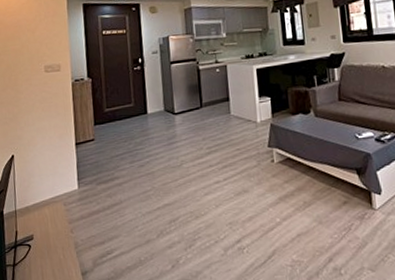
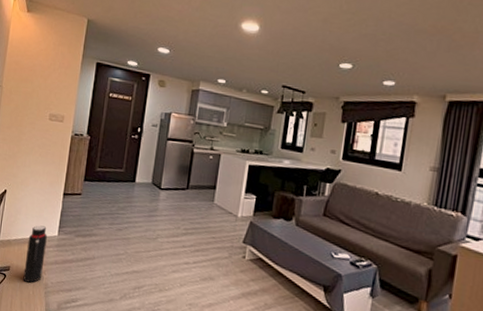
water bottle: none [47,182,70,247] -> present [23,225,47,283]

